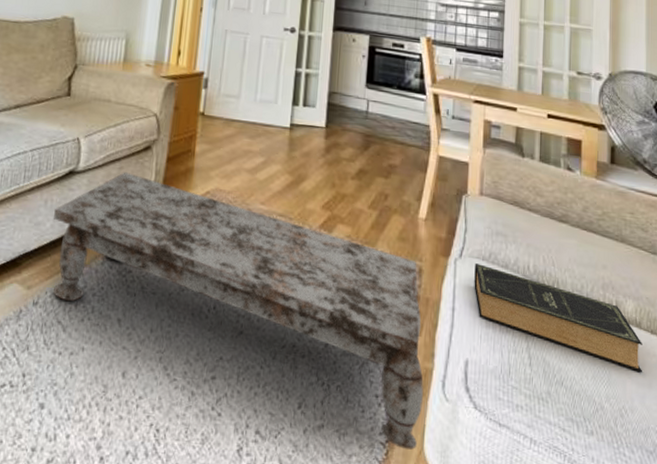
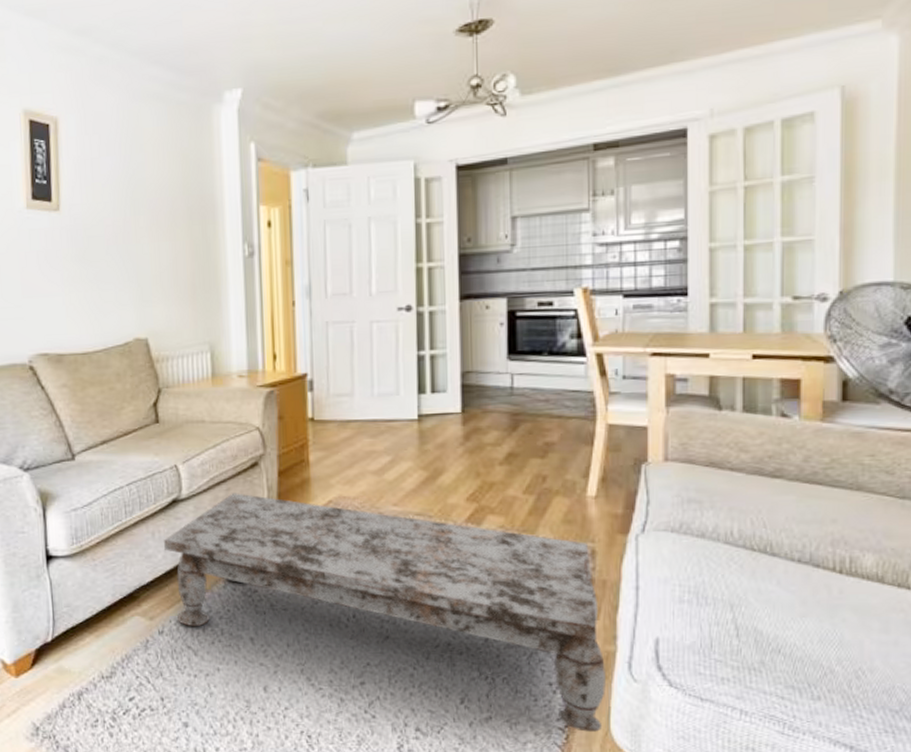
book: present [474,263,642,373] -> none [662,536,886,631]

